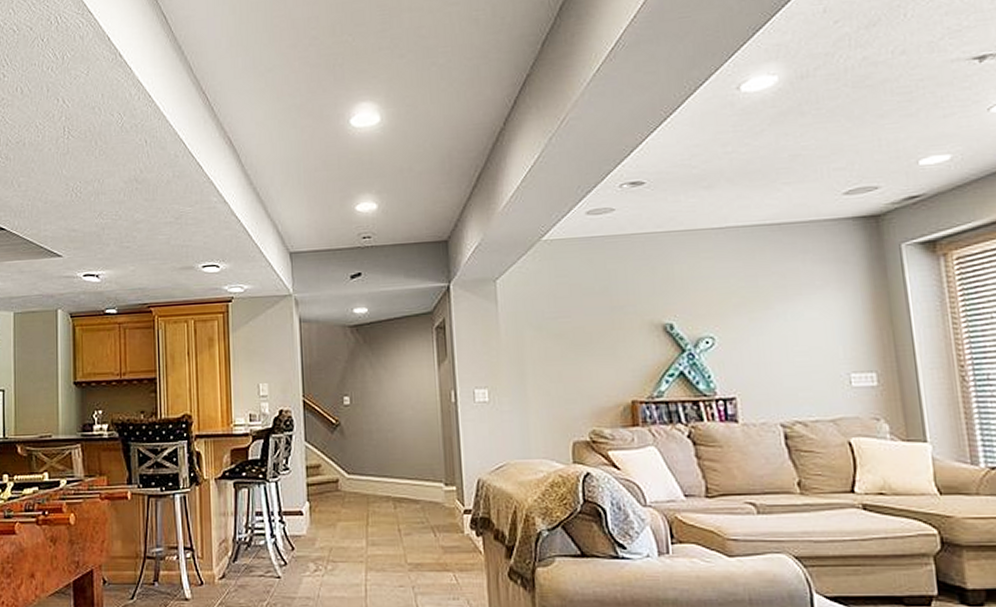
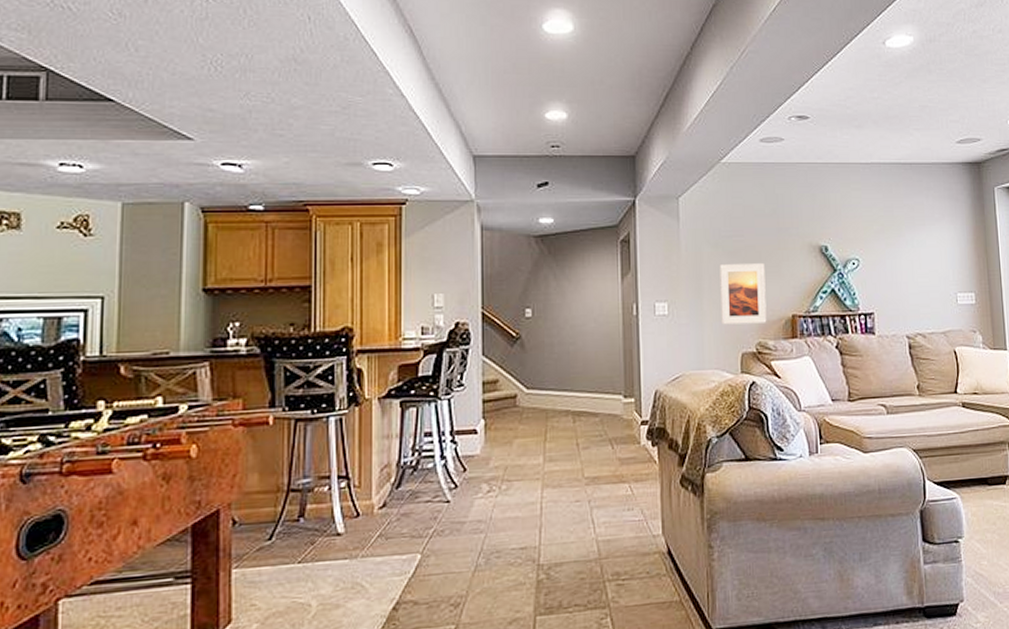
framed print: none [544,346,602,412] -> present [719,264,767,325]

